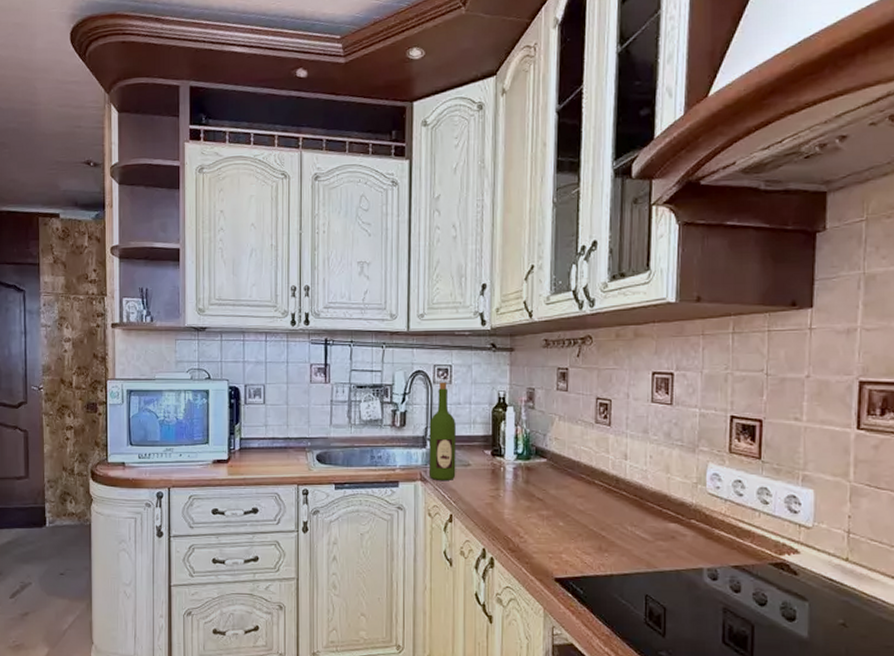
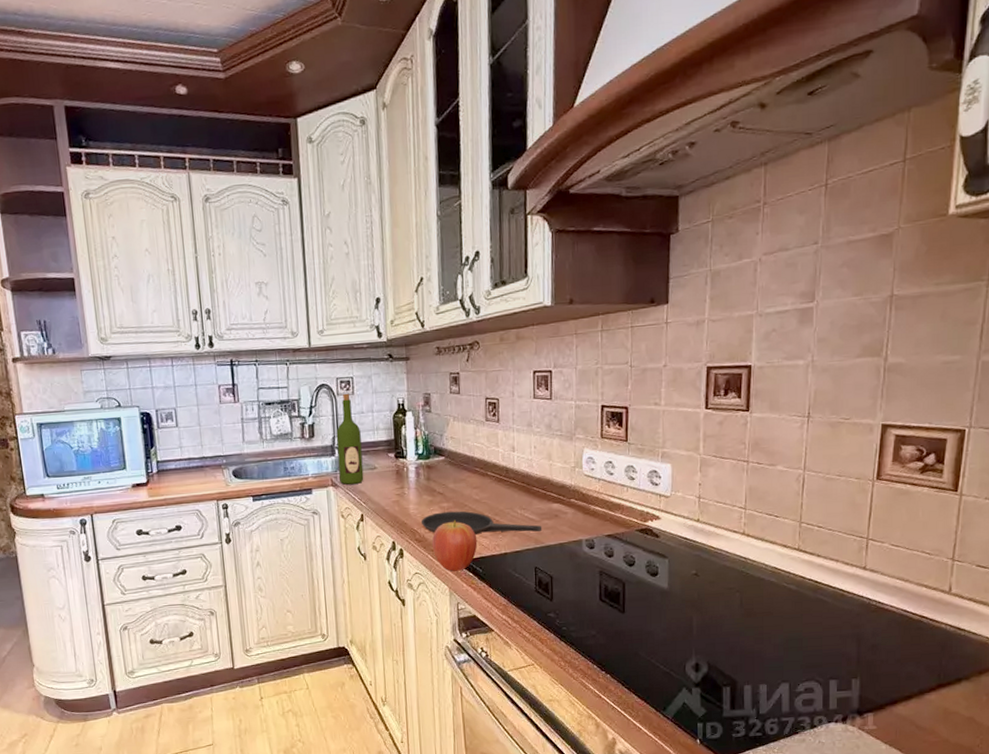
frying pan: none [516,520,656,555] -> present [421,511,543,535]
fruit: none [527,530,579,590] -> present [431,519,478,571]

